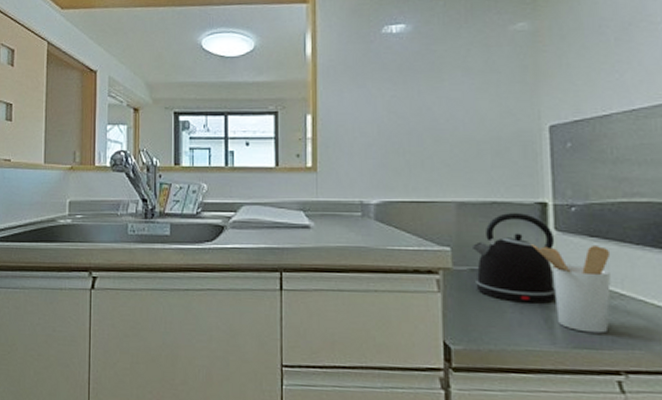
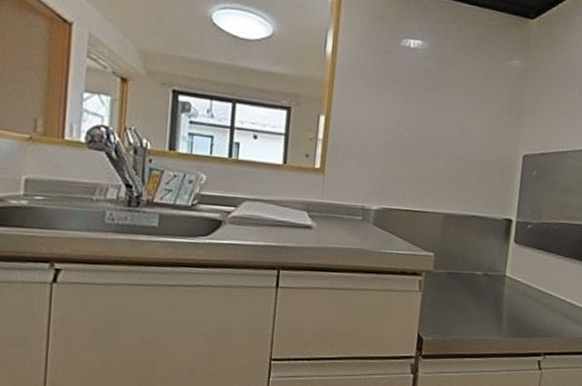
kettle: present [471,213,556,304] -> none [450,226,513,302]
utensil holder: present [530,244,611,334] -> none [495,253,549,325]

